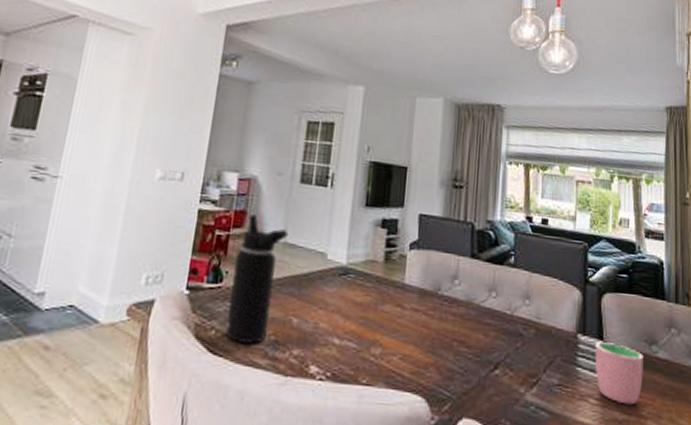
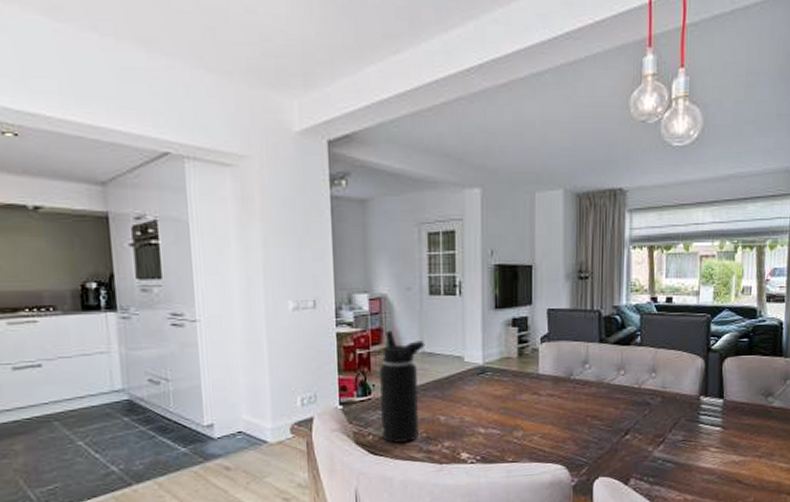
cup: present [594,342,644,405] -> none [715,400,760,449]

